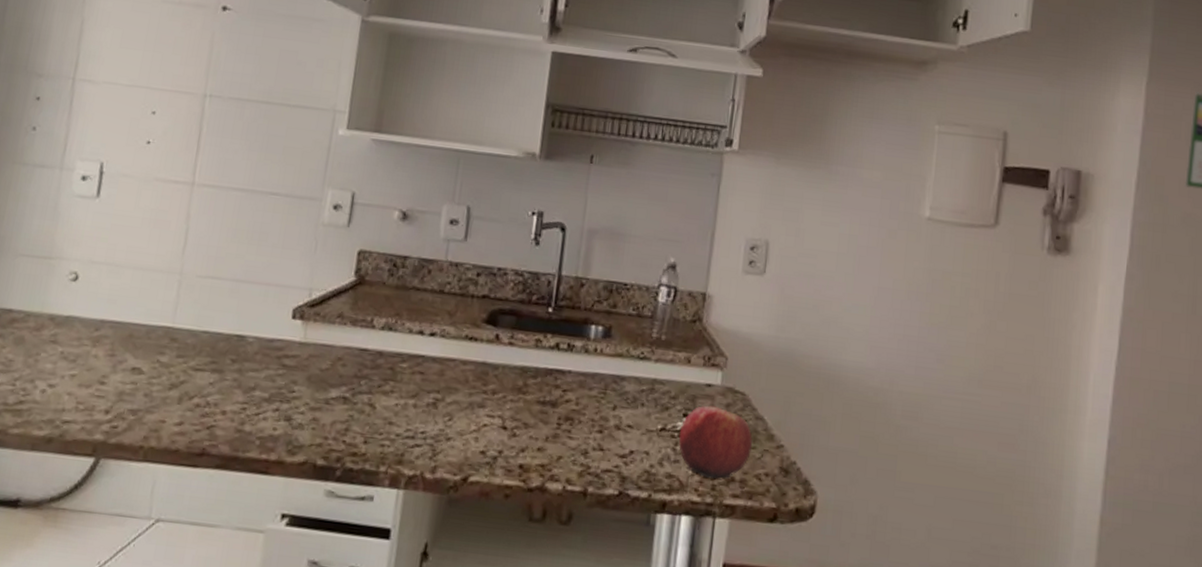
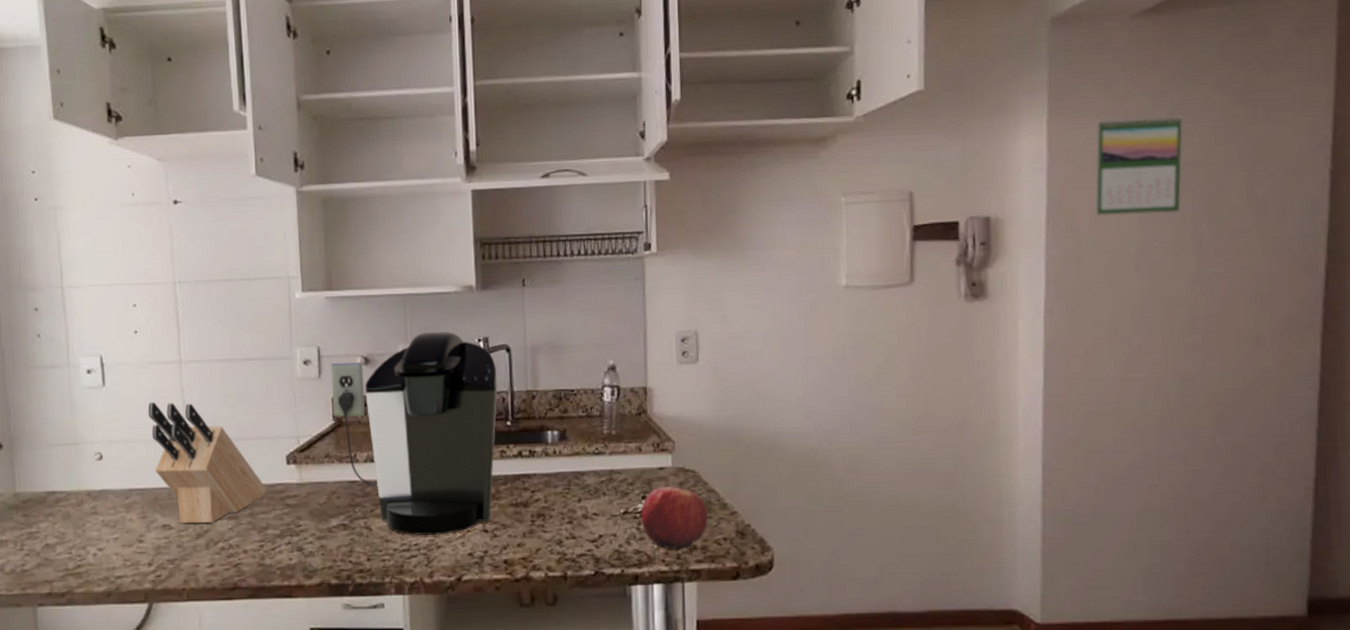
knife block: none [136,224,264,374] -> present [148,402,268,524]
coffee maker: none [356,195,547,425] -> present [331,331,498,535]

